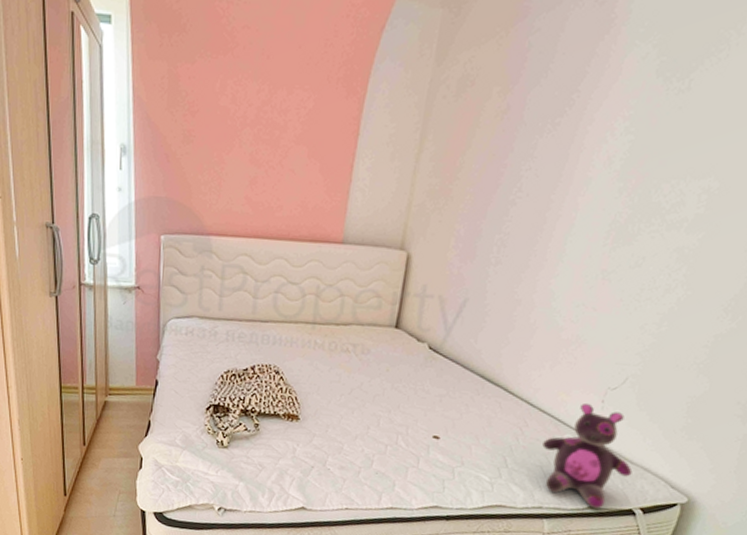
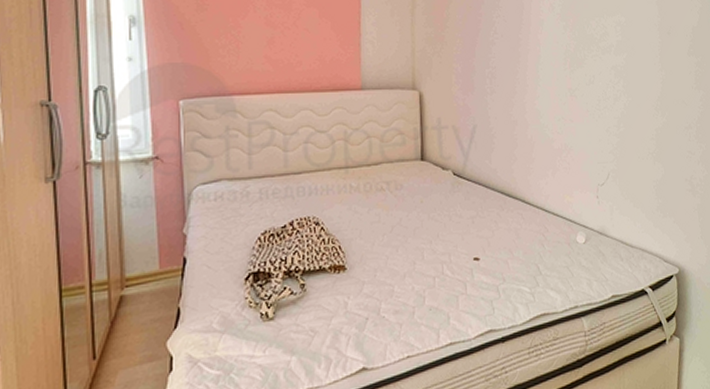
stuffed animal: present [542,402,633,509] -> none [563,200,635,296]

